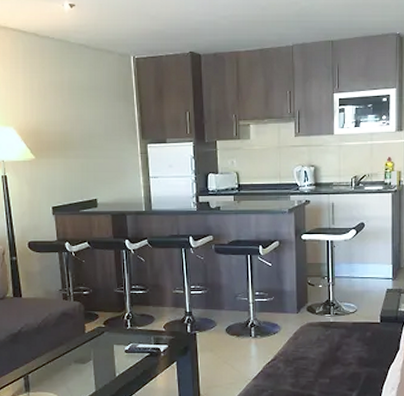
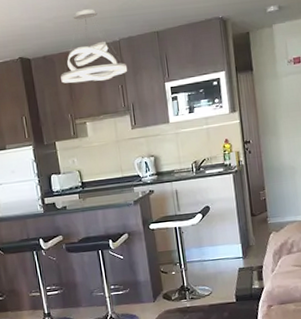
pendant light: none [229,11,298,84] -> present [60,9,128,84]

